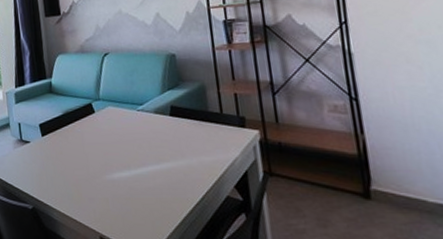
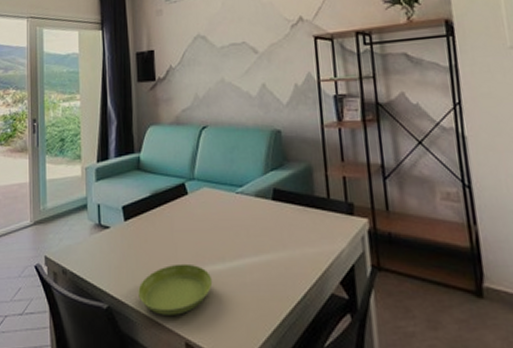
saucer: none [57,171,121,214] -> present [138,263,213,315]

